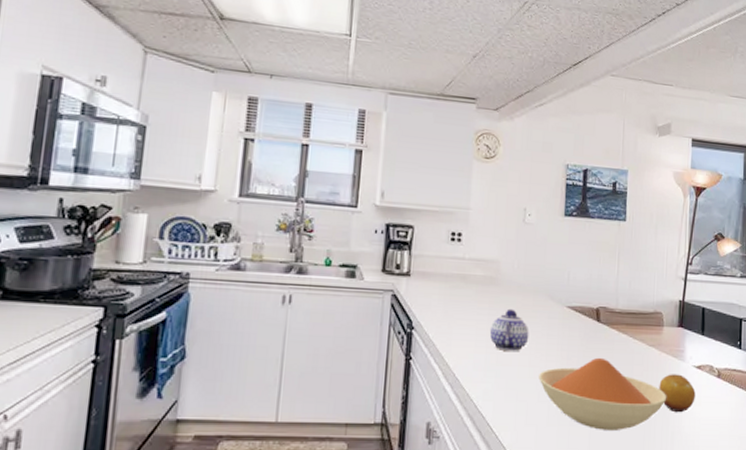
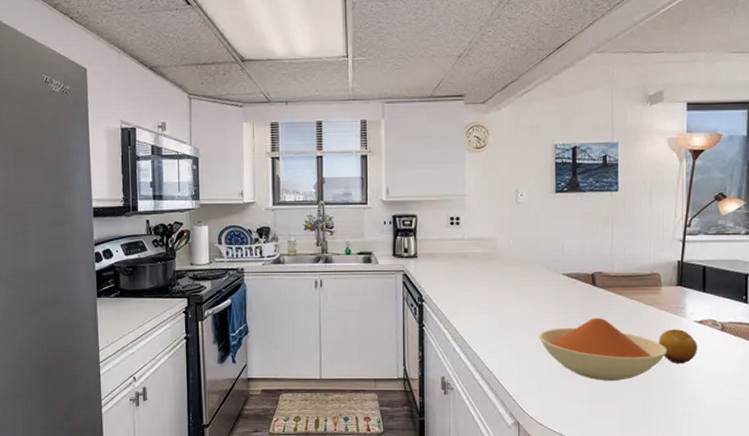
teapot: present [489,308,529,351] -> none [491,279,528,315]

